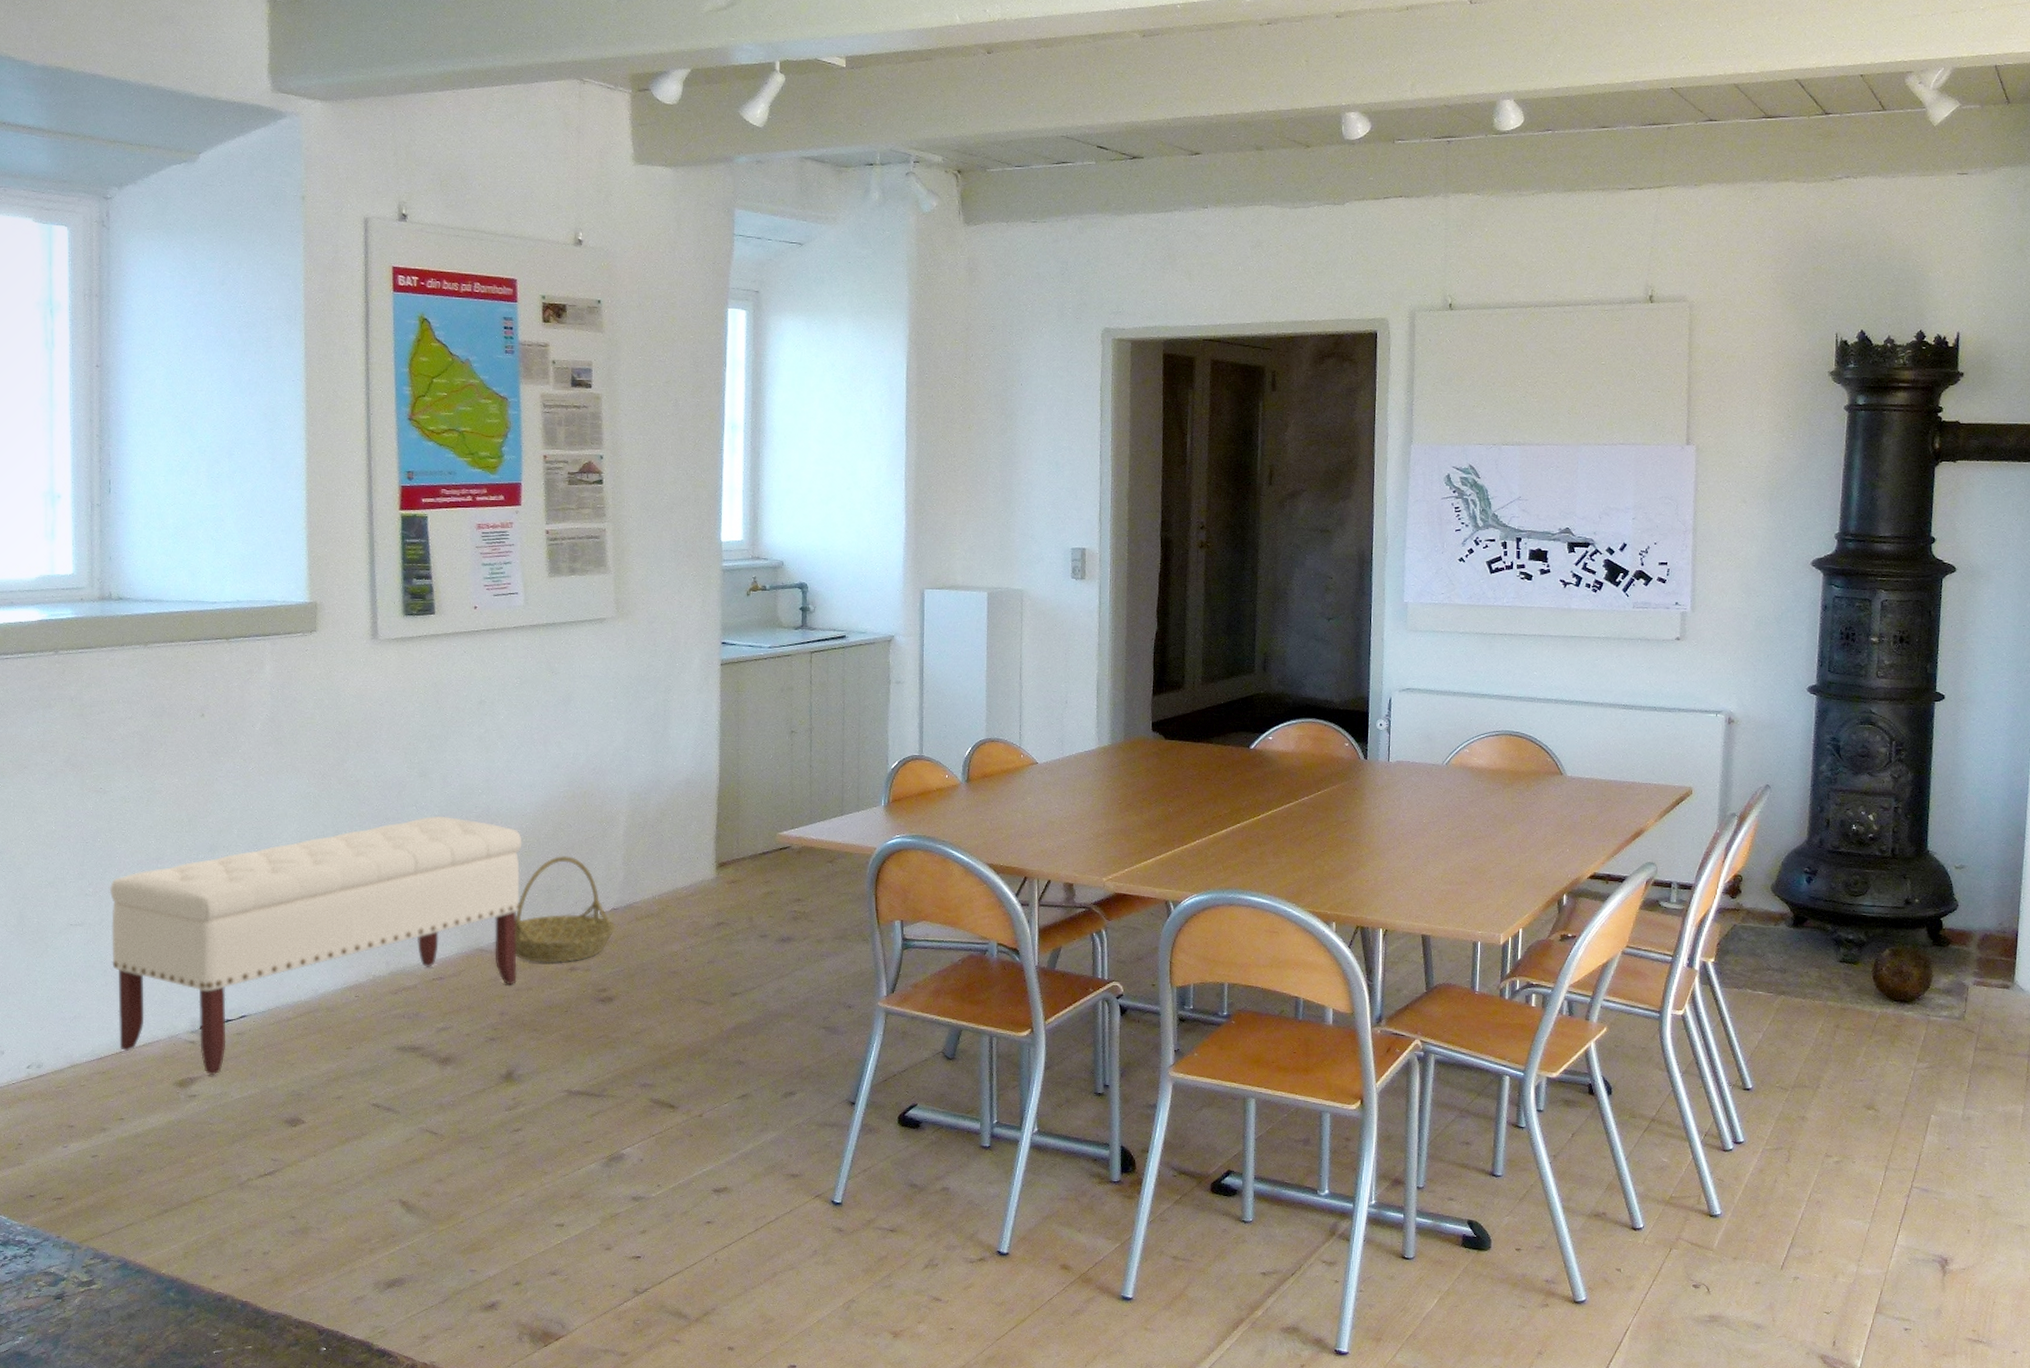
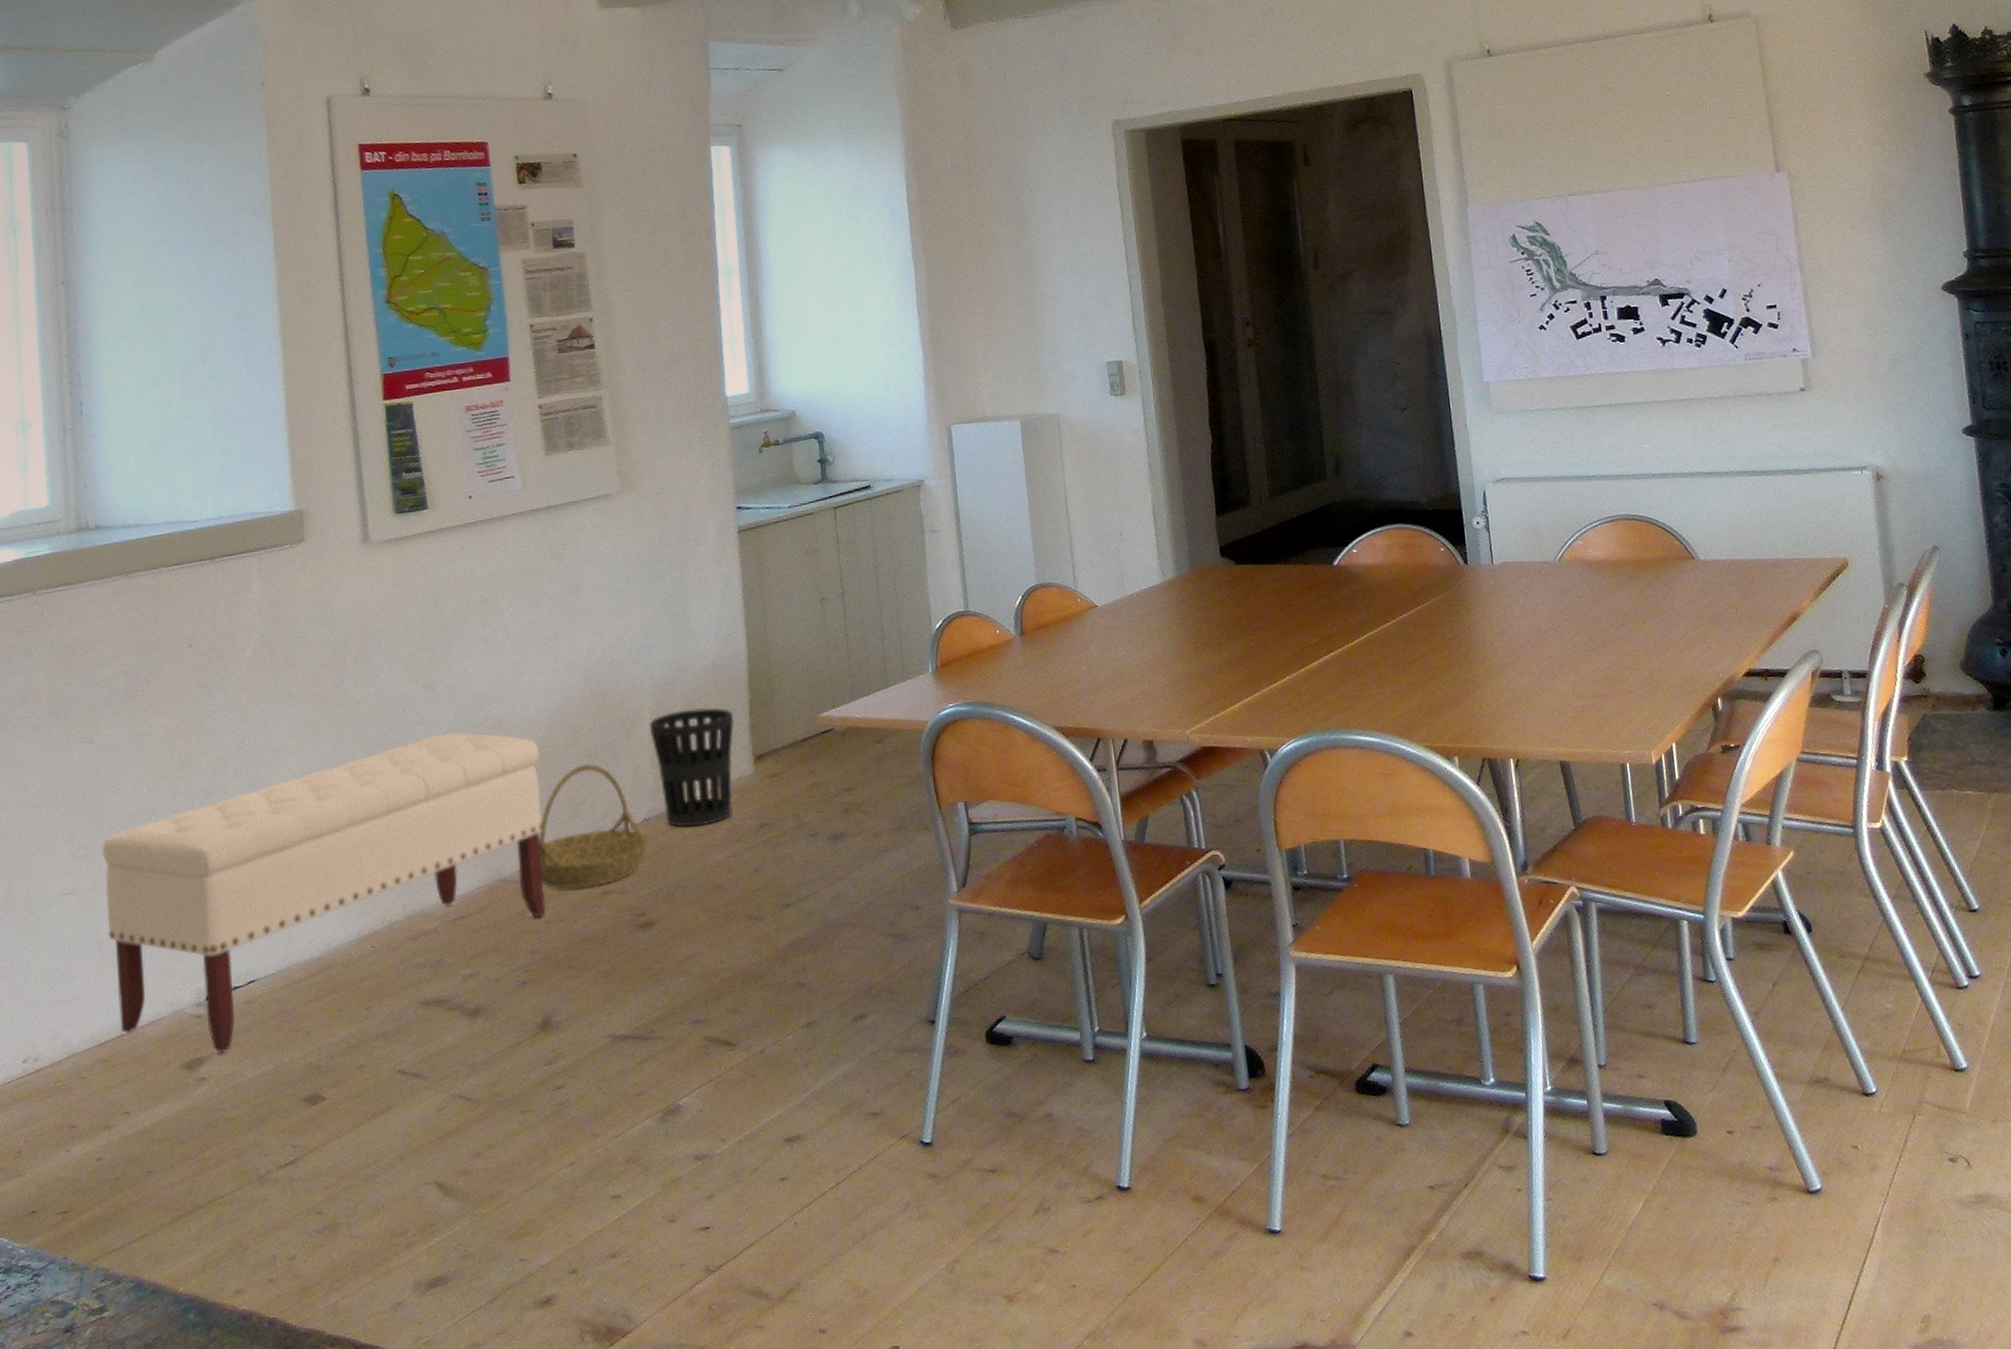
wastebasket: none [625,817,701,920] -> present [650,708,734,828]

